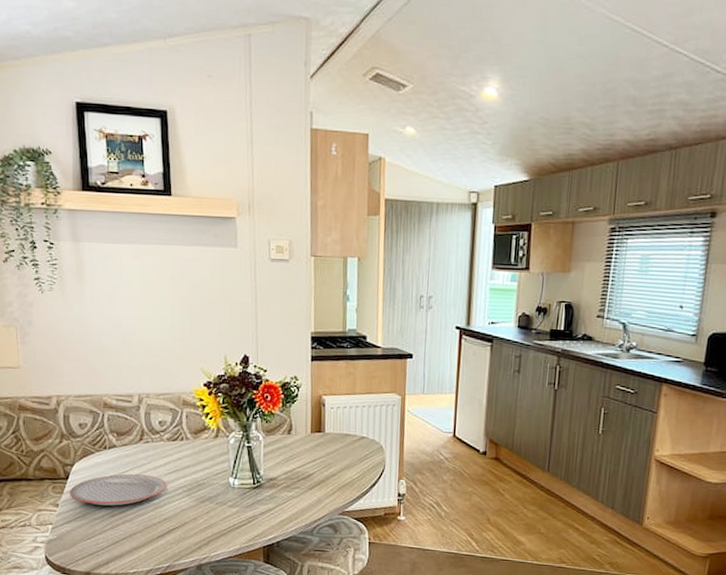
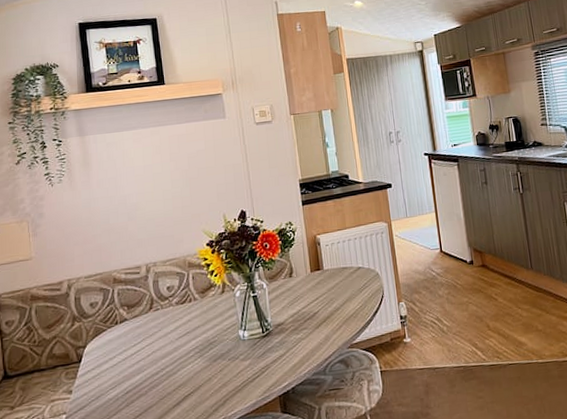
plate: present [69,473,167,506] -> none [82,342,180,384]

